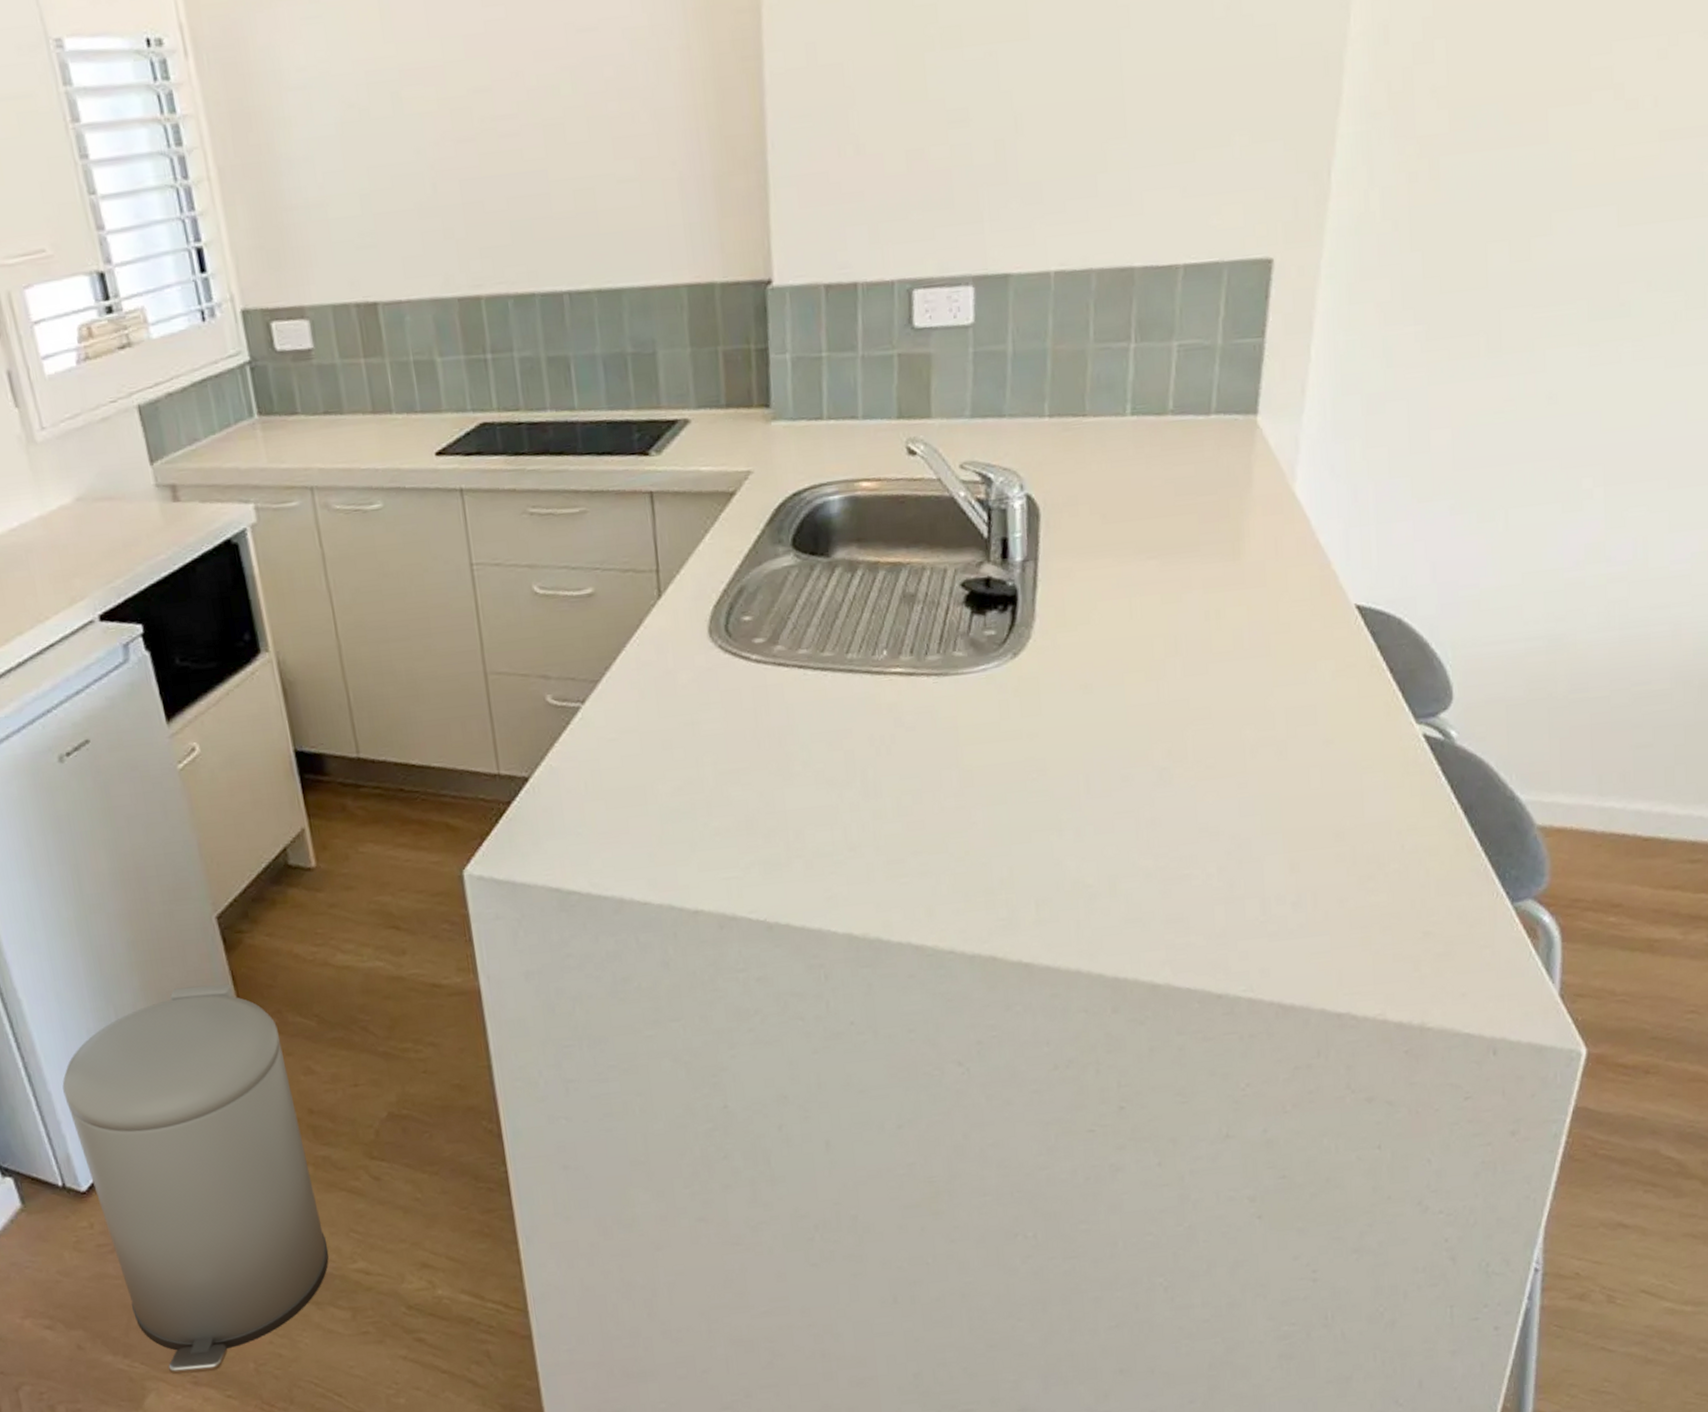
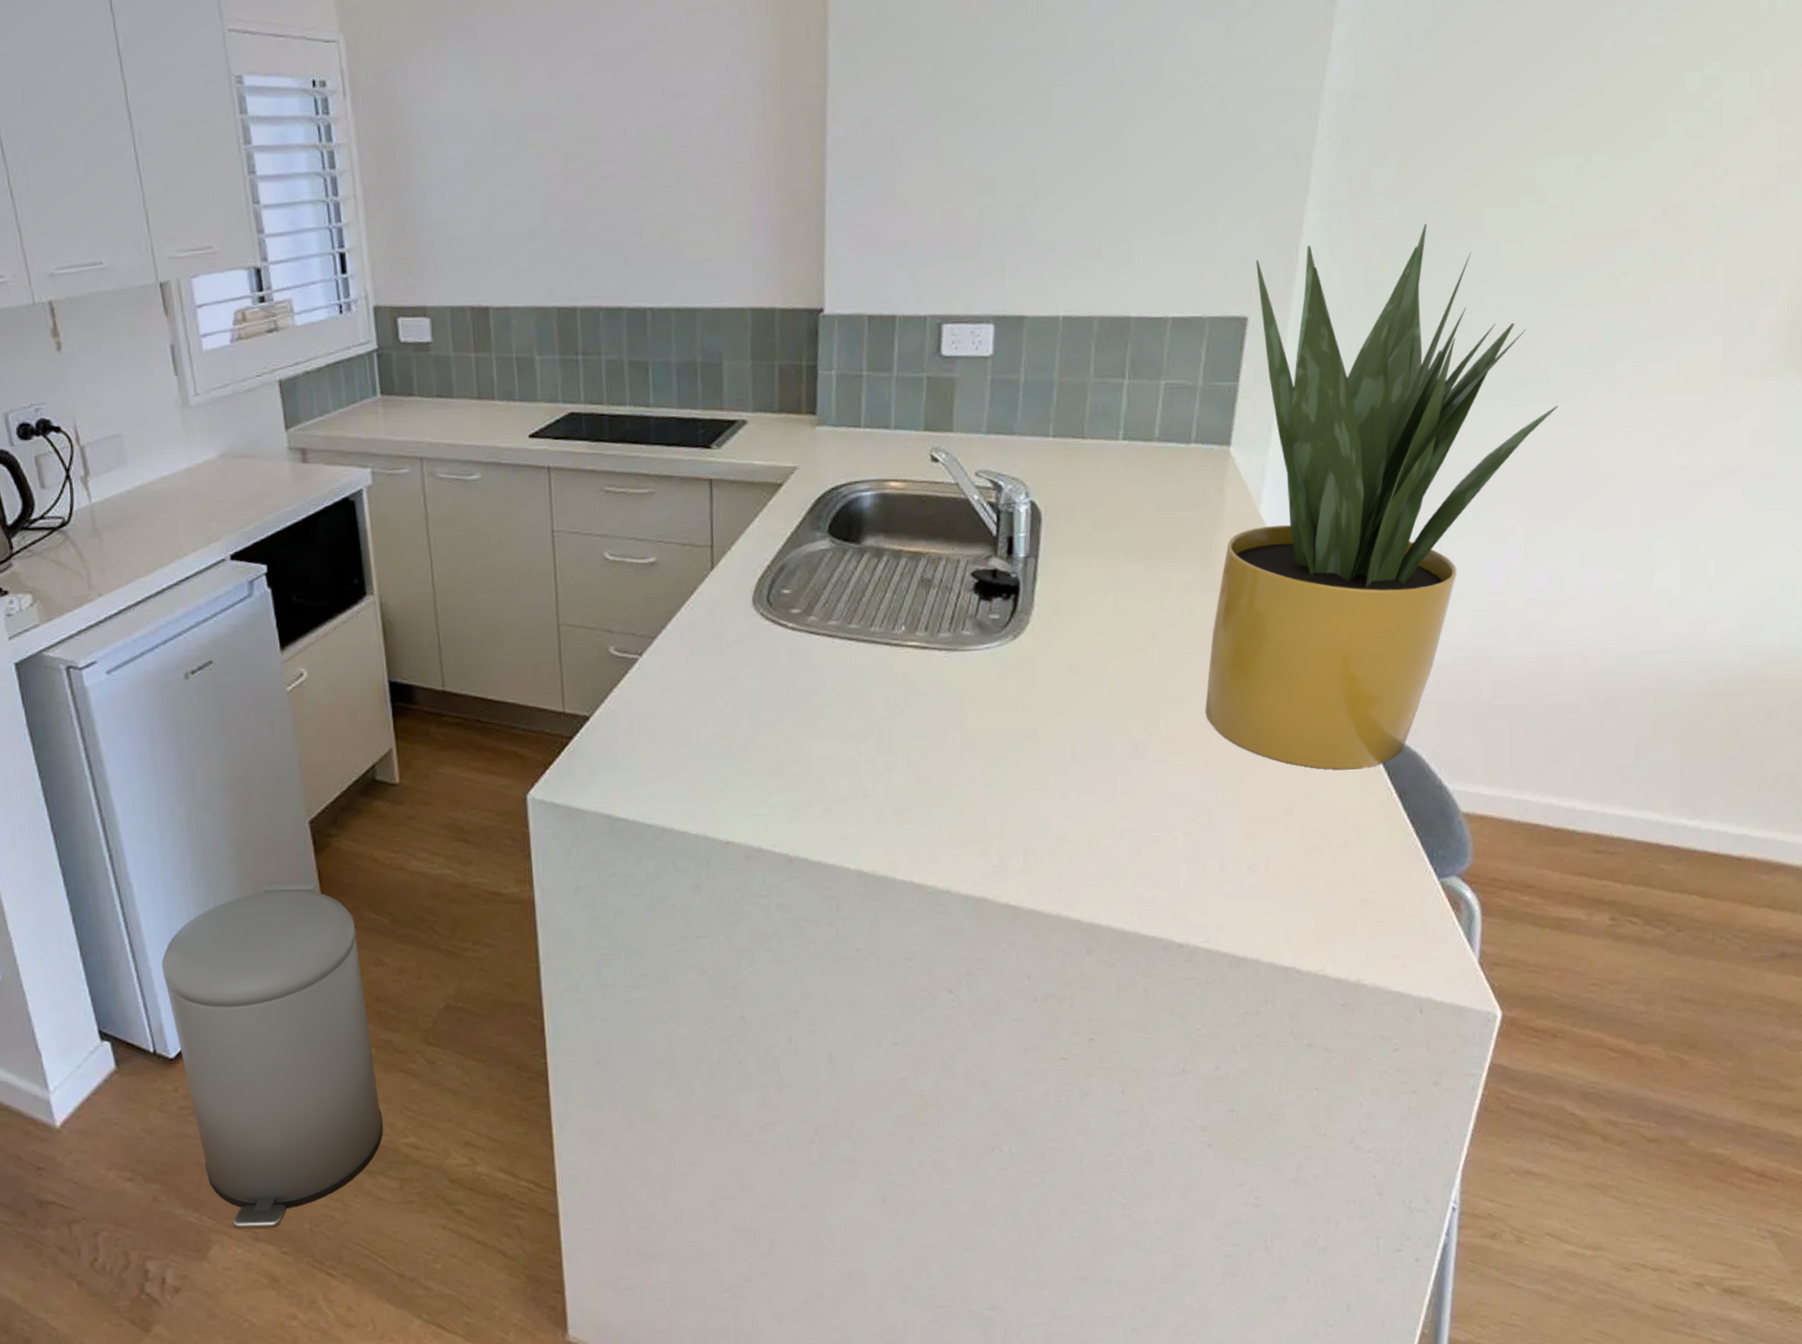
planter: none [1238,131,1641,787] -> present [1205,223,1558,770]

